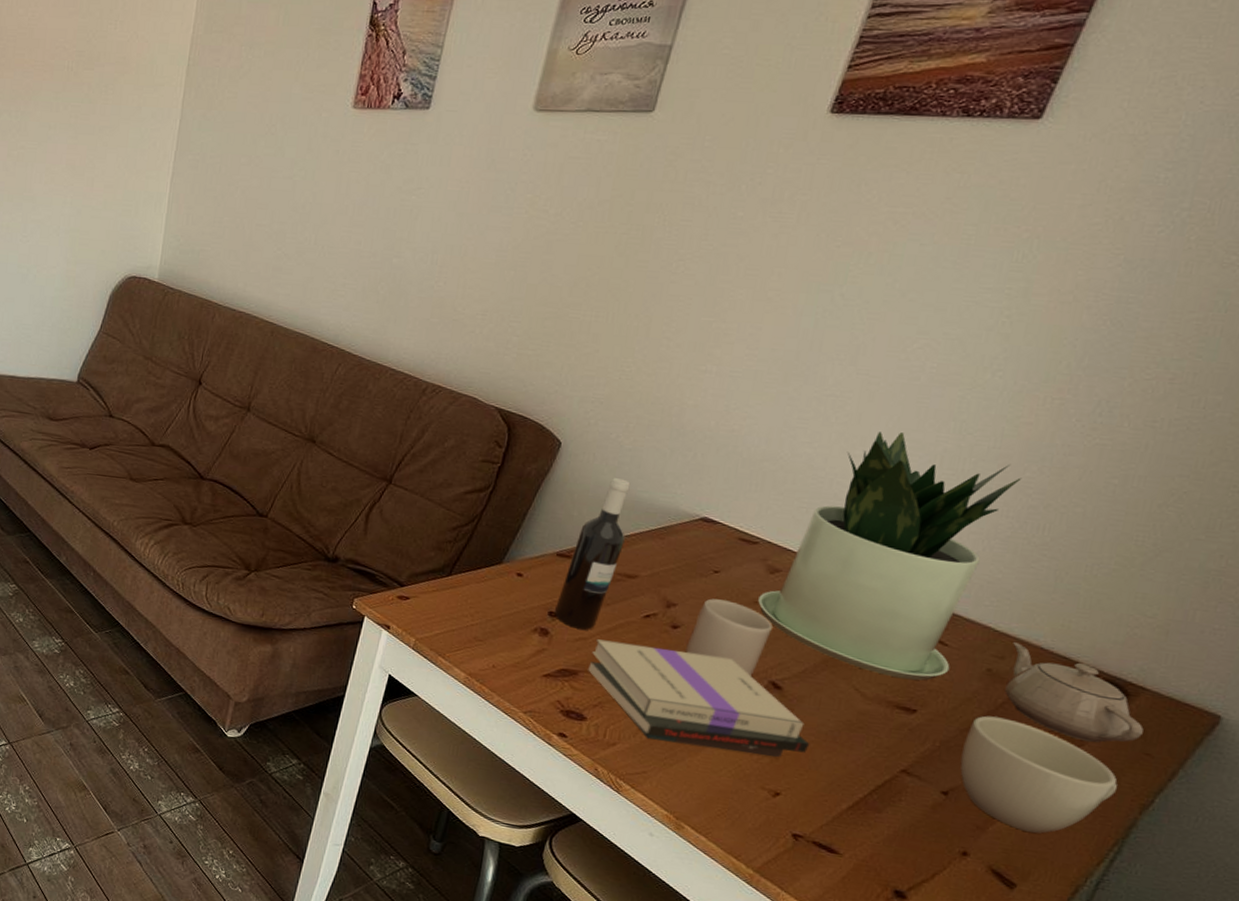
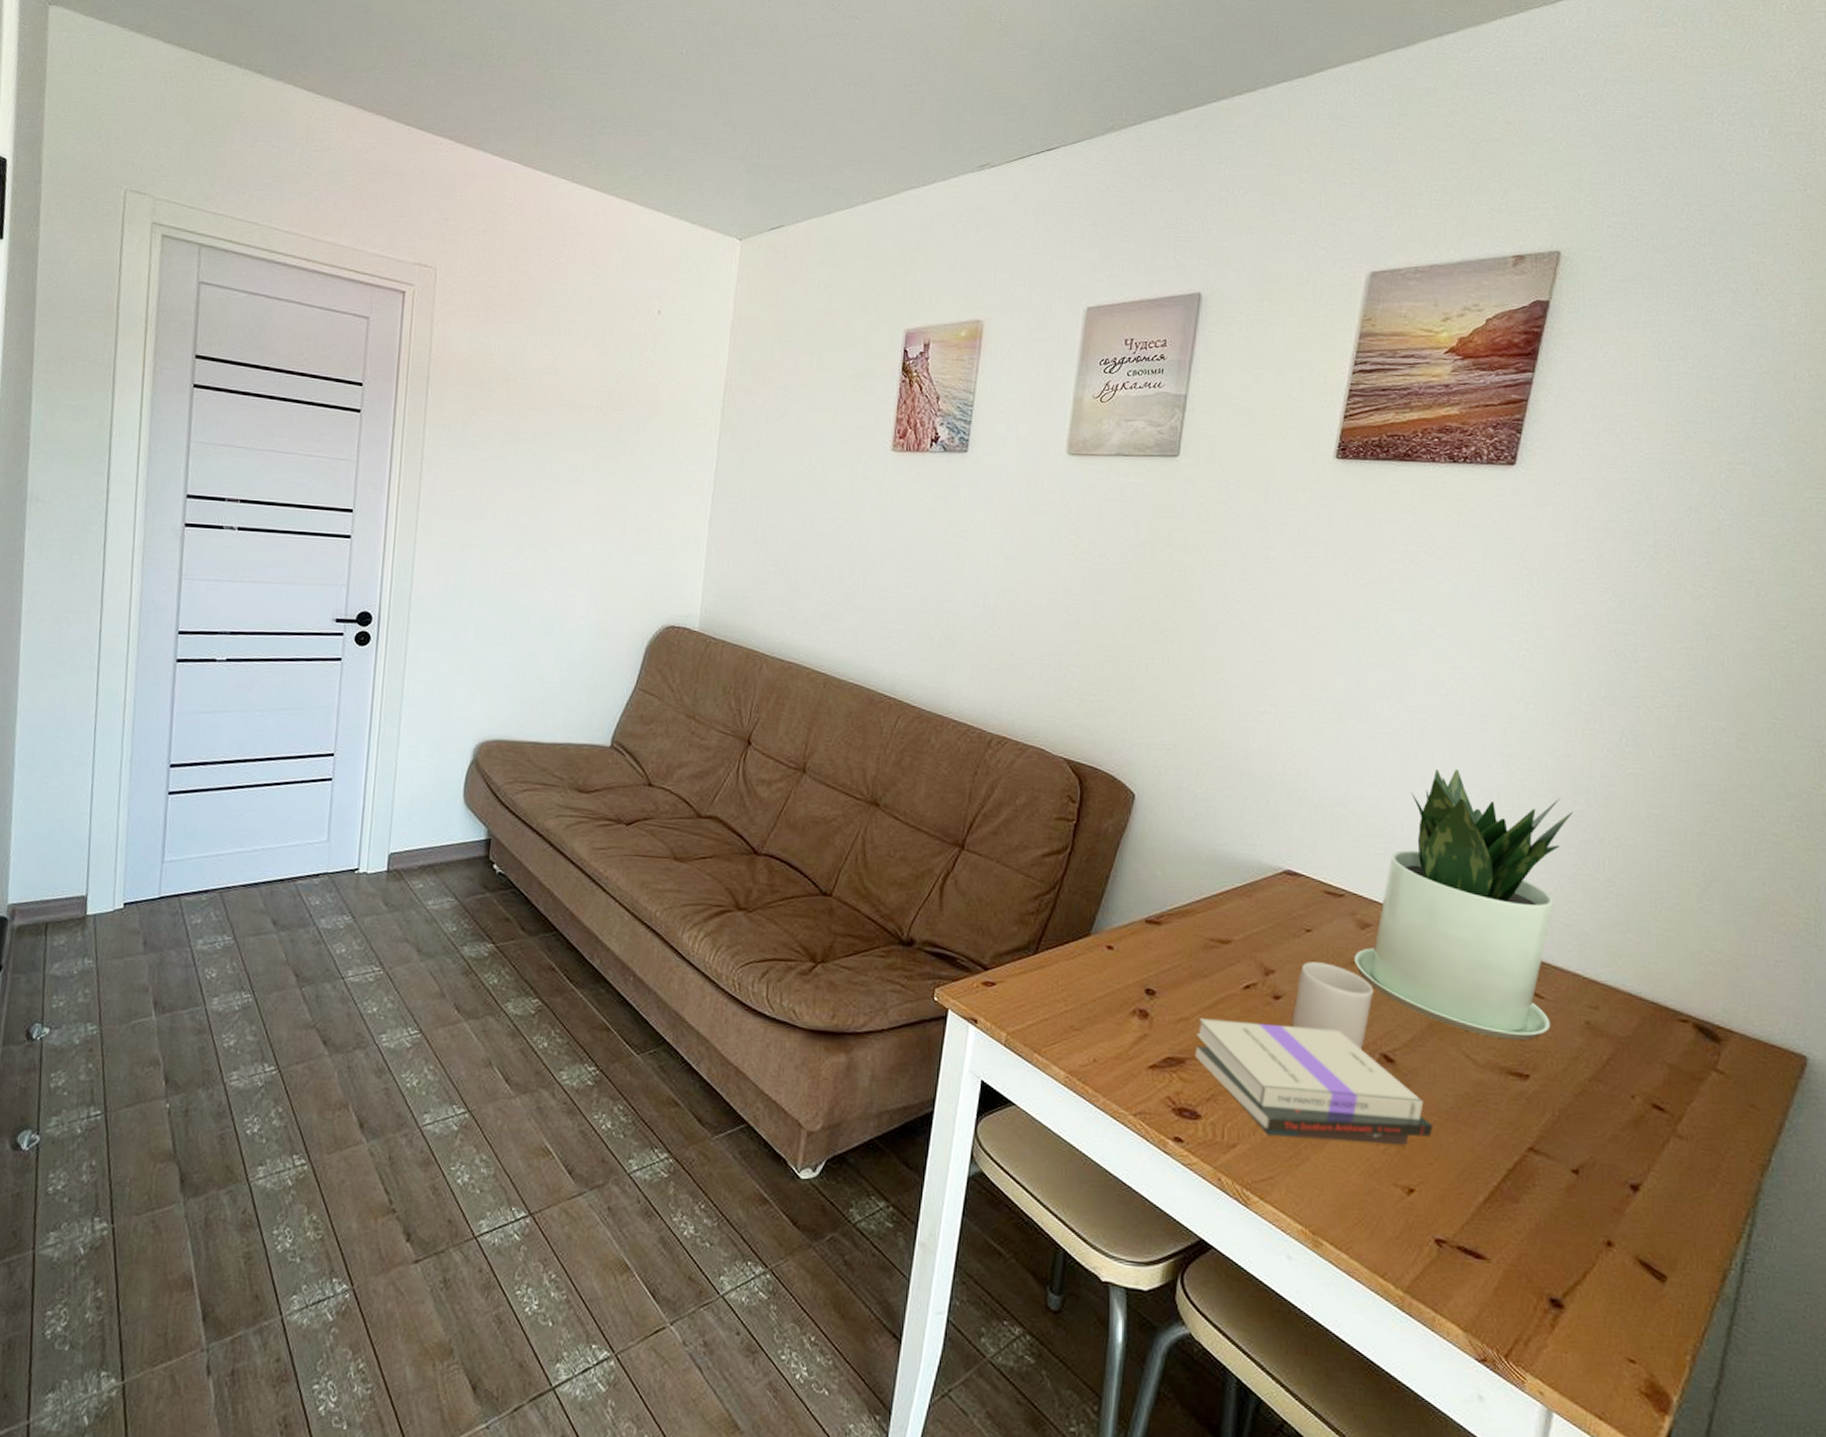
wine bottle: present [554,478,631,630] -> none [1152,831,1212,1008]
cup: present [960,715,1118,834] -> none [1581,1075,1735,1212]
teapot: present [1004,642,1144,743] -> none [1603,990,1742,1098]

